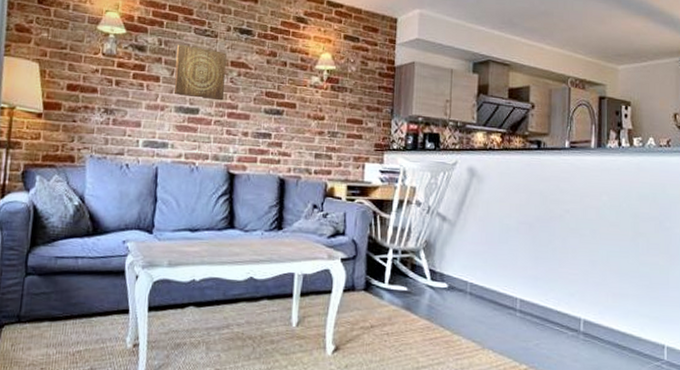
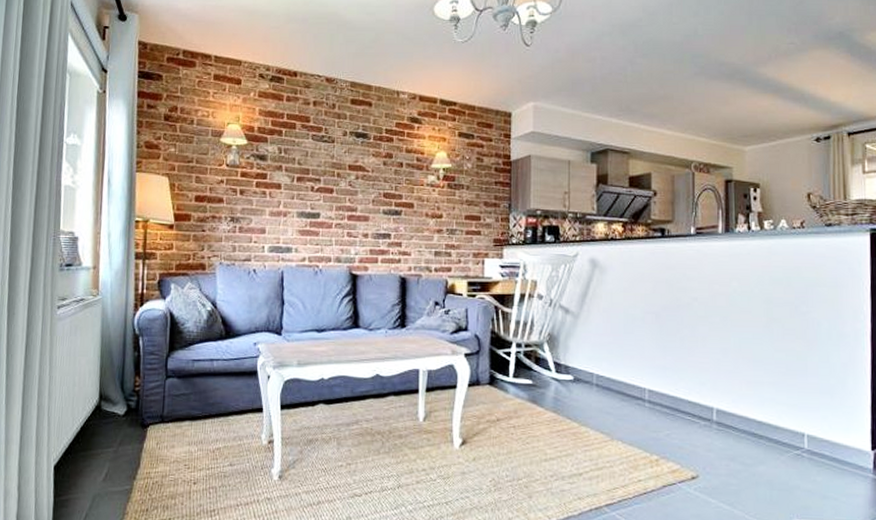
wall art: present [173,44,227,101] -> none [295,151,344,204]

